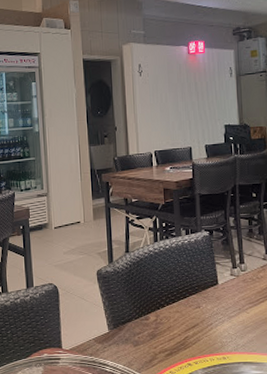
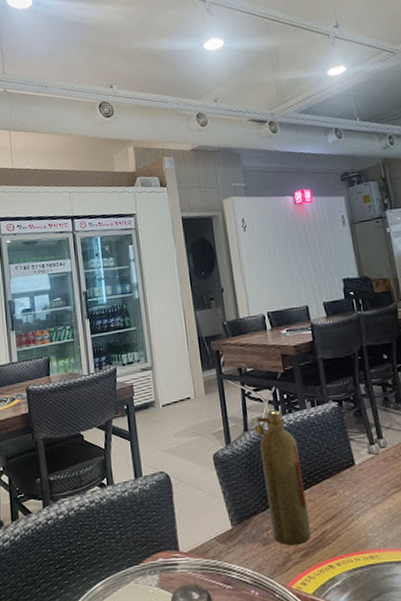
perfume bottle: none [134,235,175,347] -> present [254,409,311,546]

